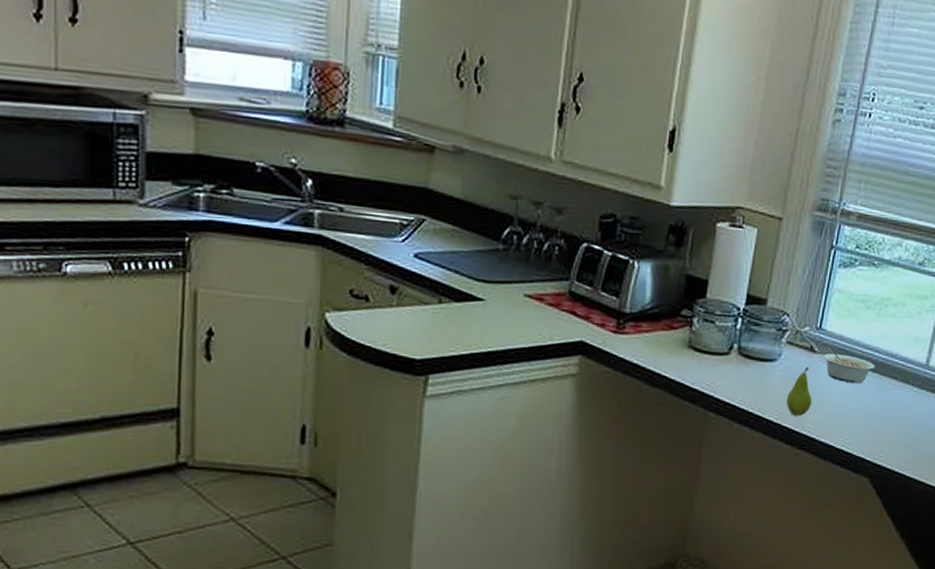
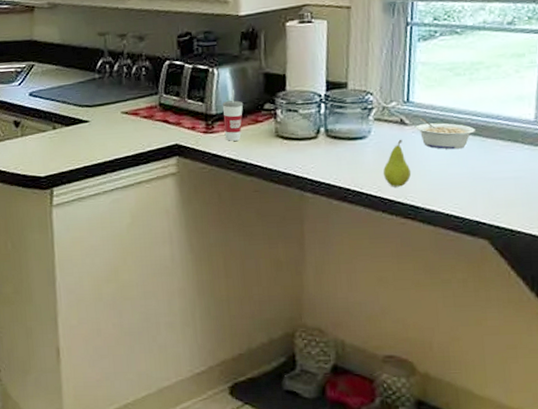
cup: none [635,288,661,346] -> present [222,89,244,141]

